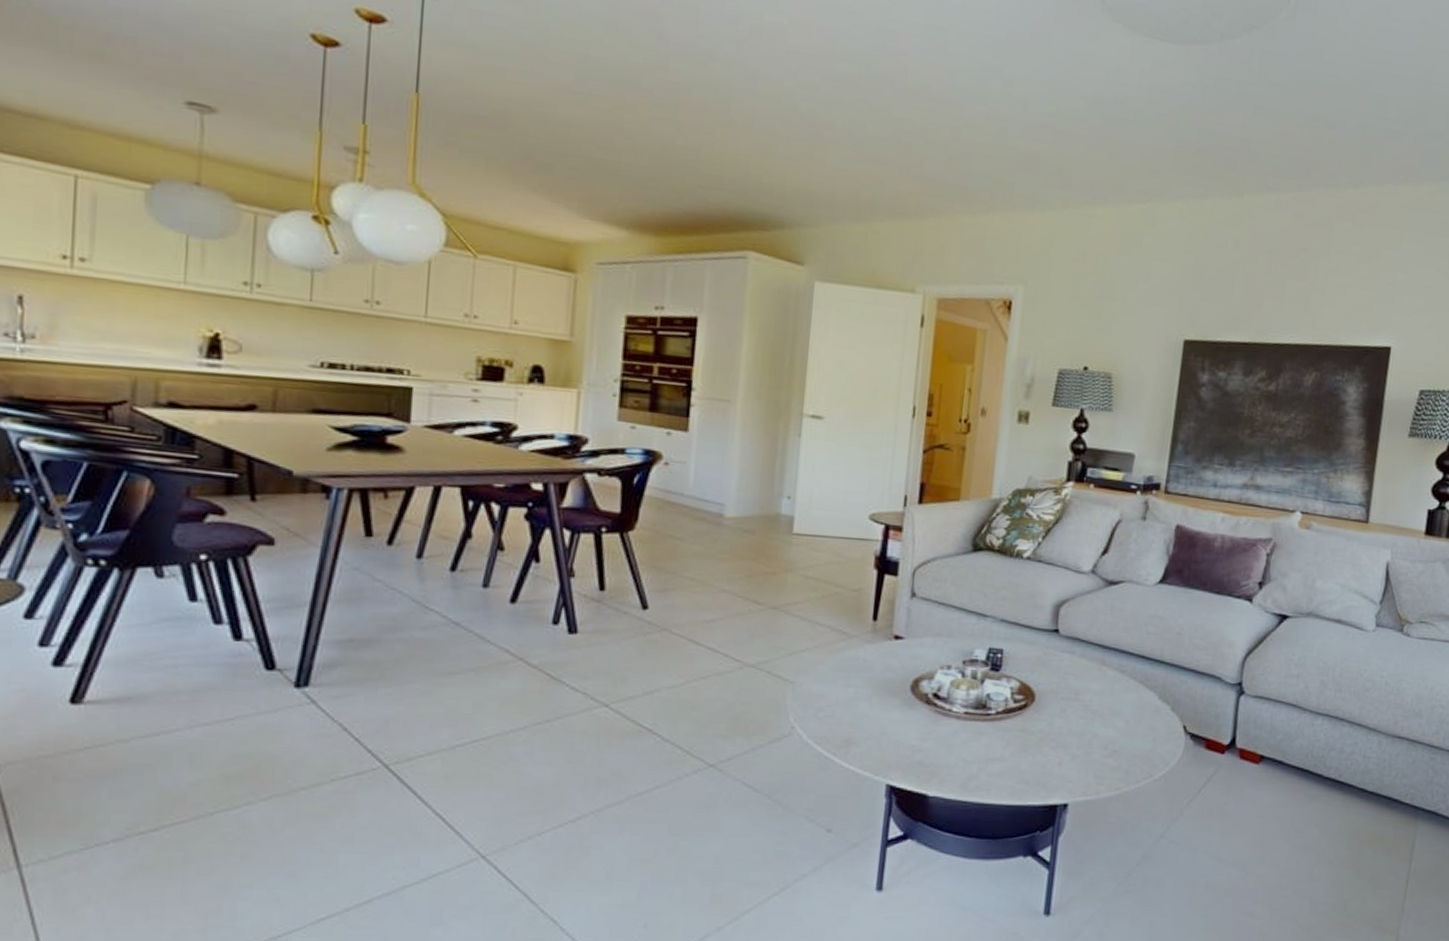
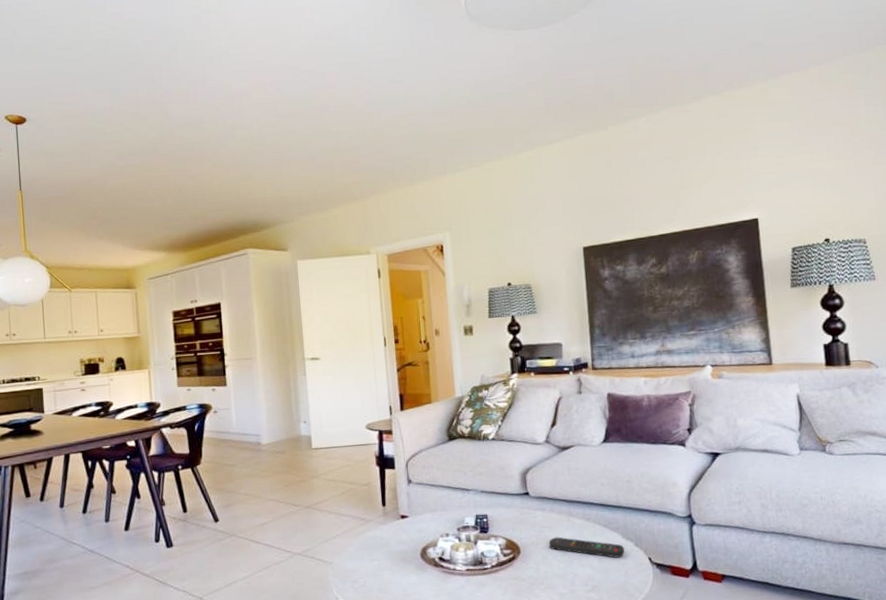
remote control: none [1071,687,1158,721] -> present [549,537,625,558]

